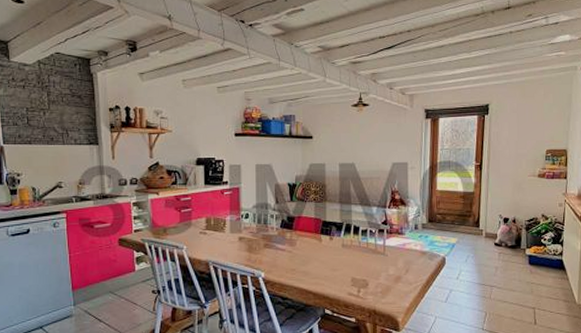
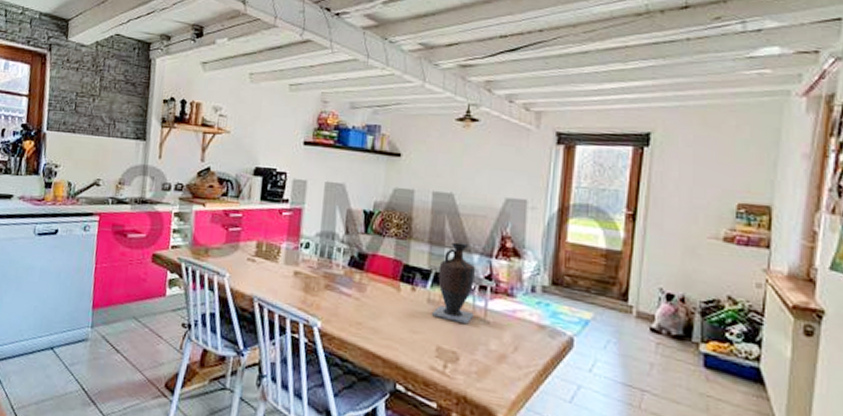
vase: none [345,200,376,259] -> present [431,242,475,325]

